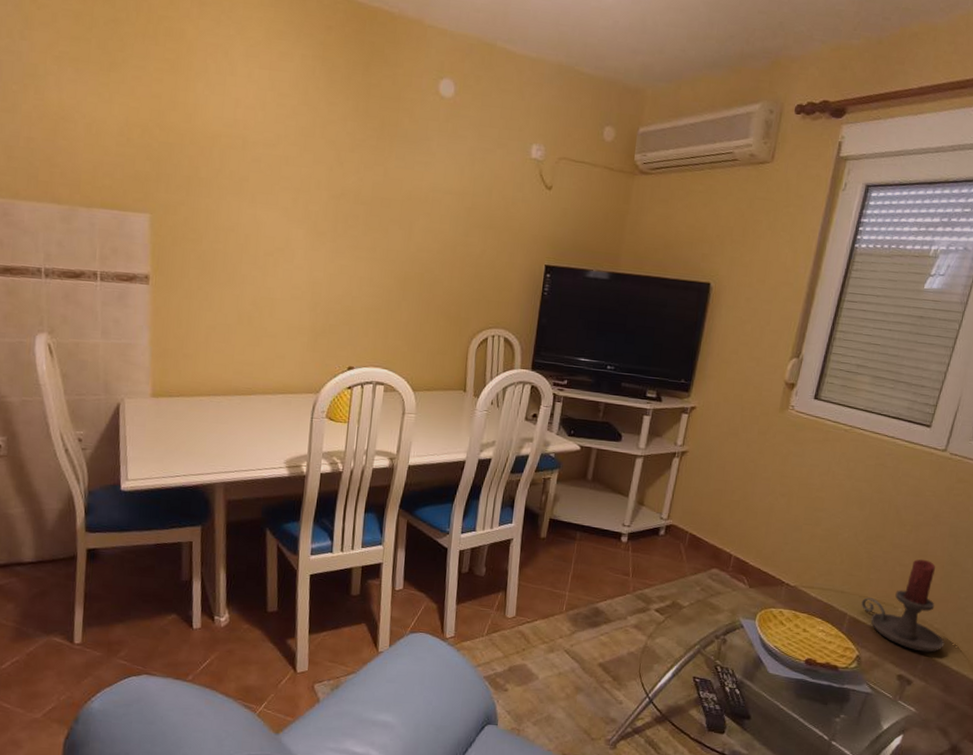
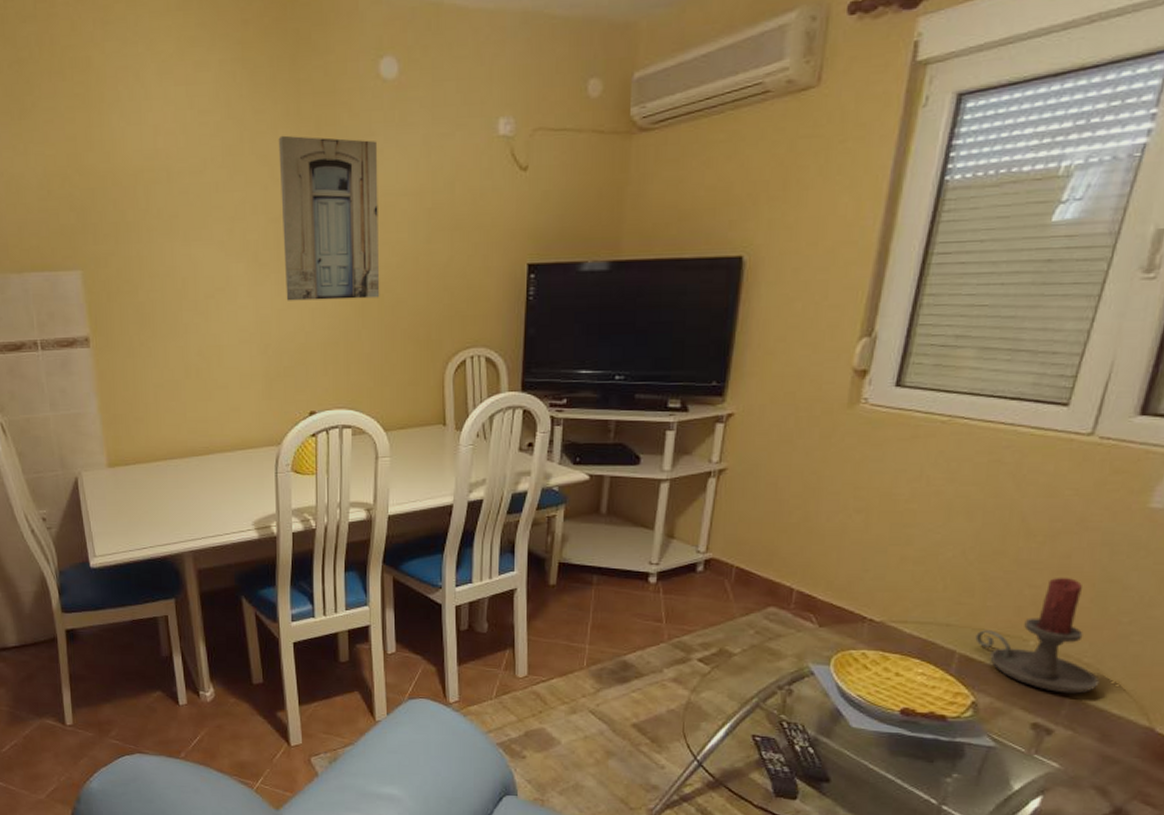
wall art: none [338,127,432,276] -> present [278,135,380,301]

